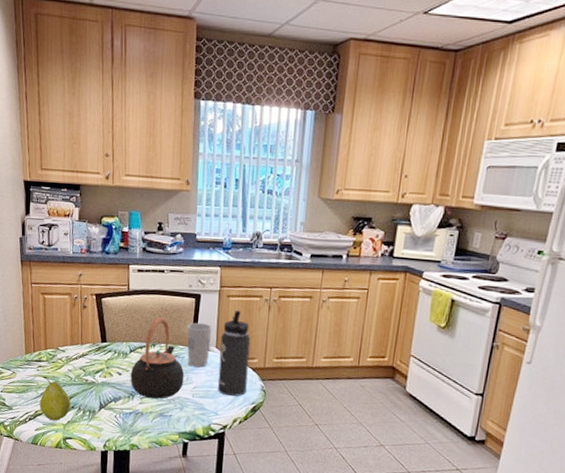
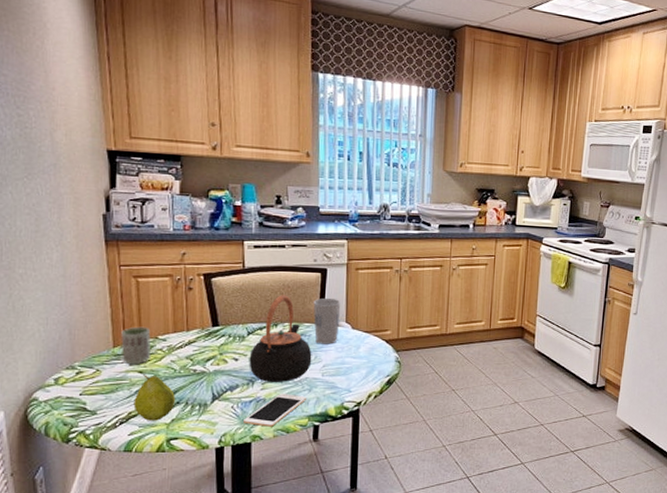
cup: none [31,337,54,371] -> present [121,326,152,365]
cell phone: none [124,409,178,439] -> present [244,394,306,427]
thermos bottle: present [217,310,251,397] -> none [349,282,383,371]

